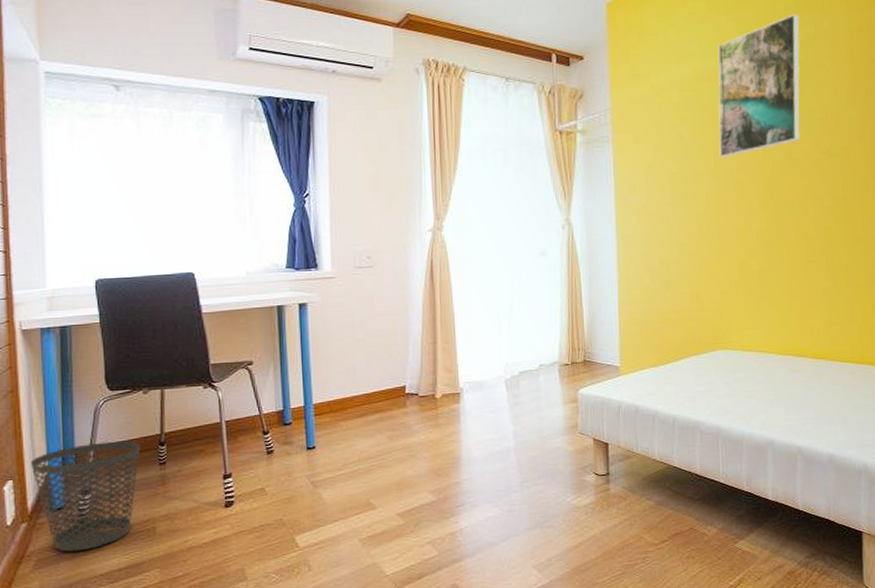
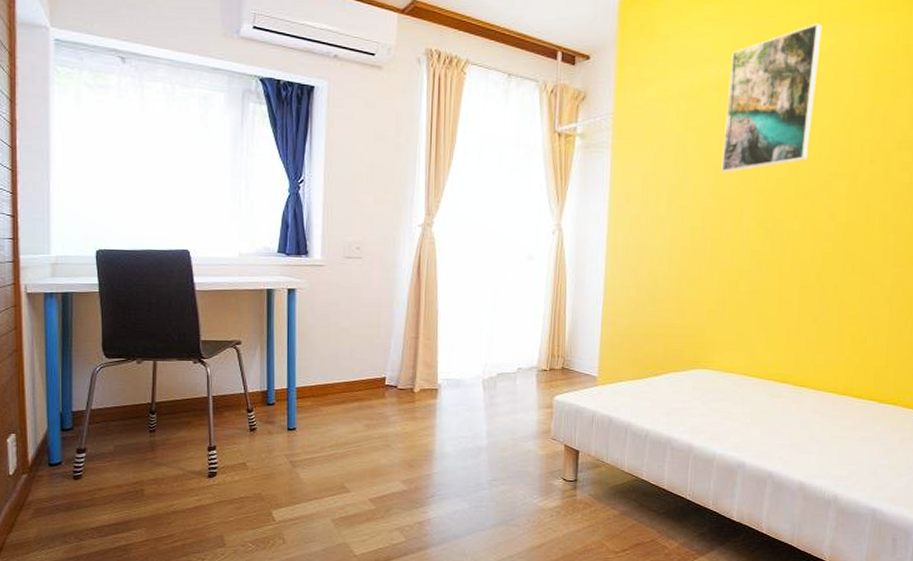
wastebasket: present [30,441,140,552] -> none [31,405,132,505]

